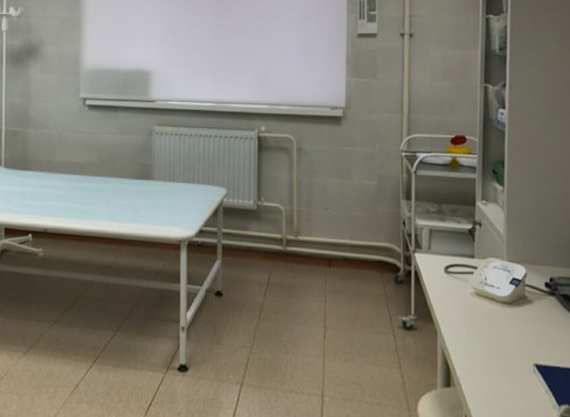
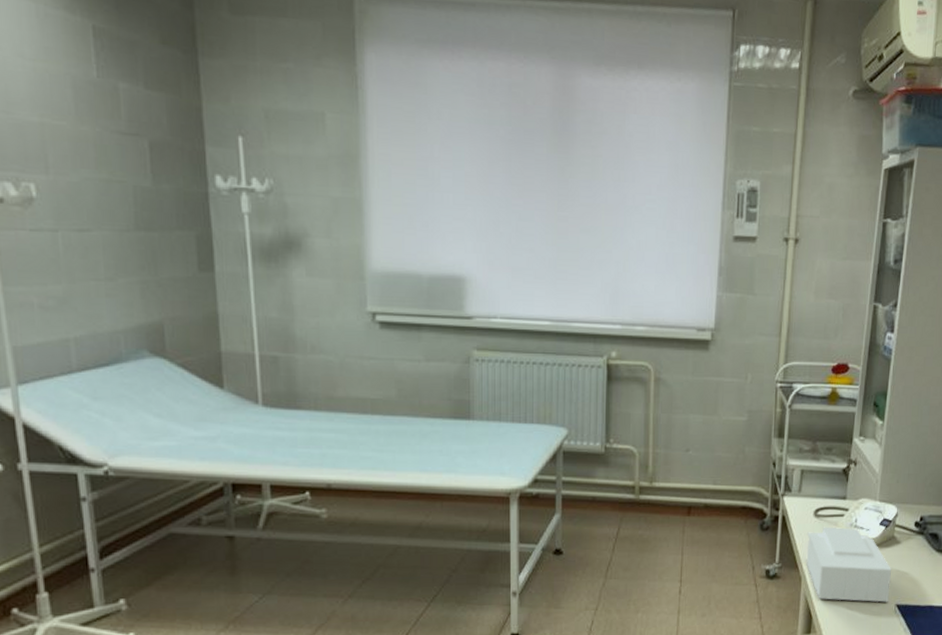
tissue box: none [439,283,527,361] -> present [806,527,892,603]

